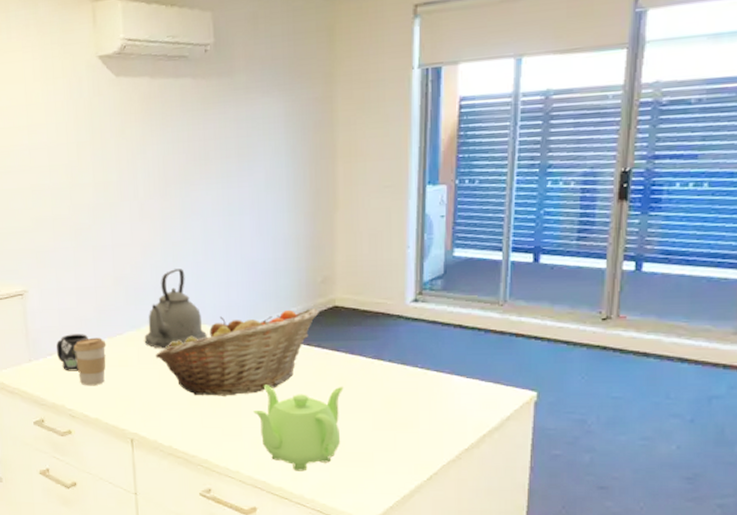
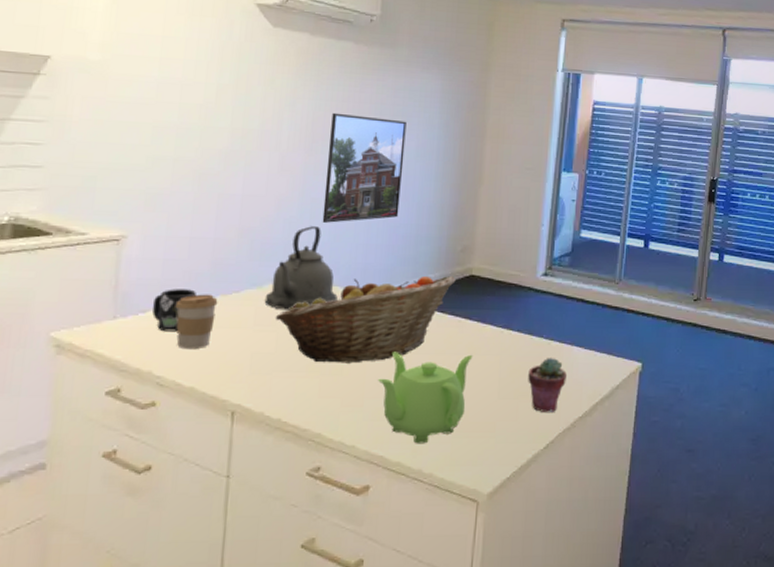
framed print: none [180,152,255,265] -> present [322,112,407,223]
potted succulent: none [404,387,447,444] -> present [528,357,567,412]

